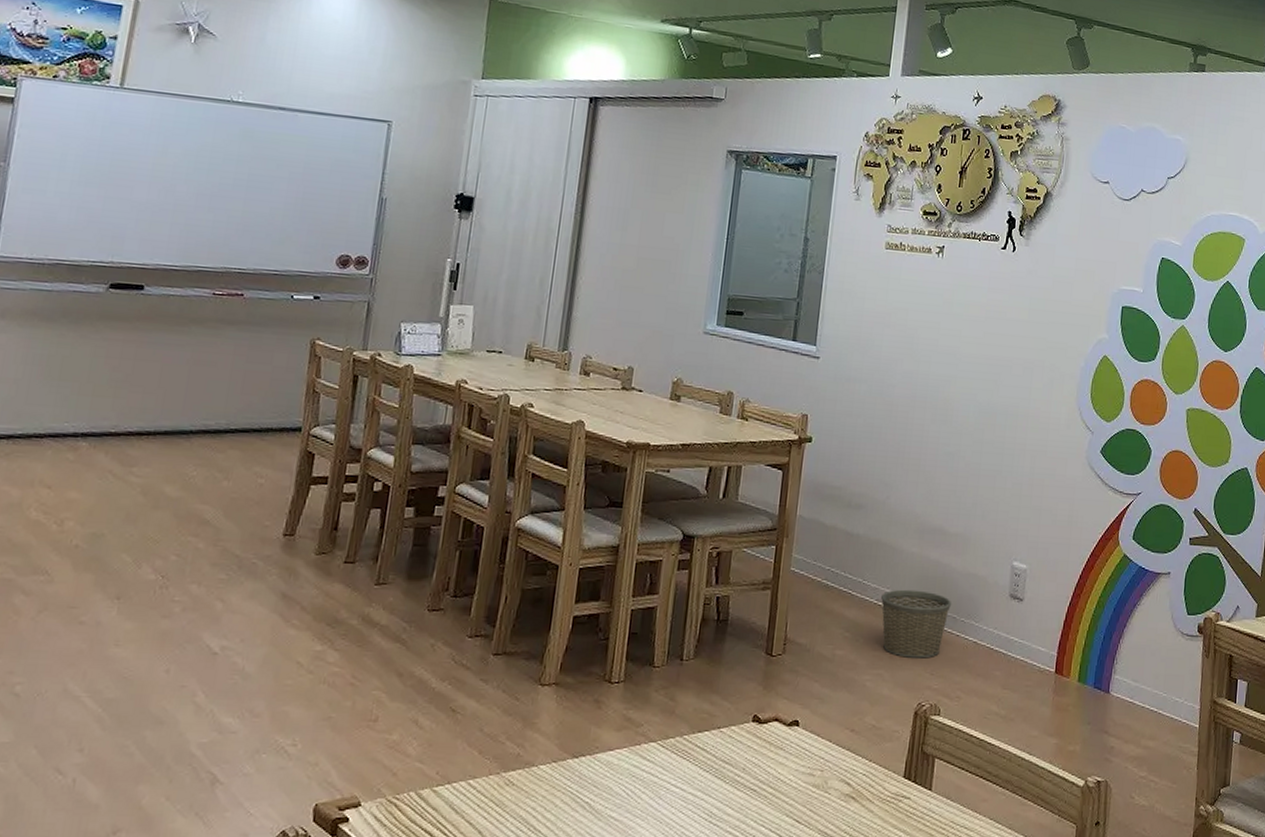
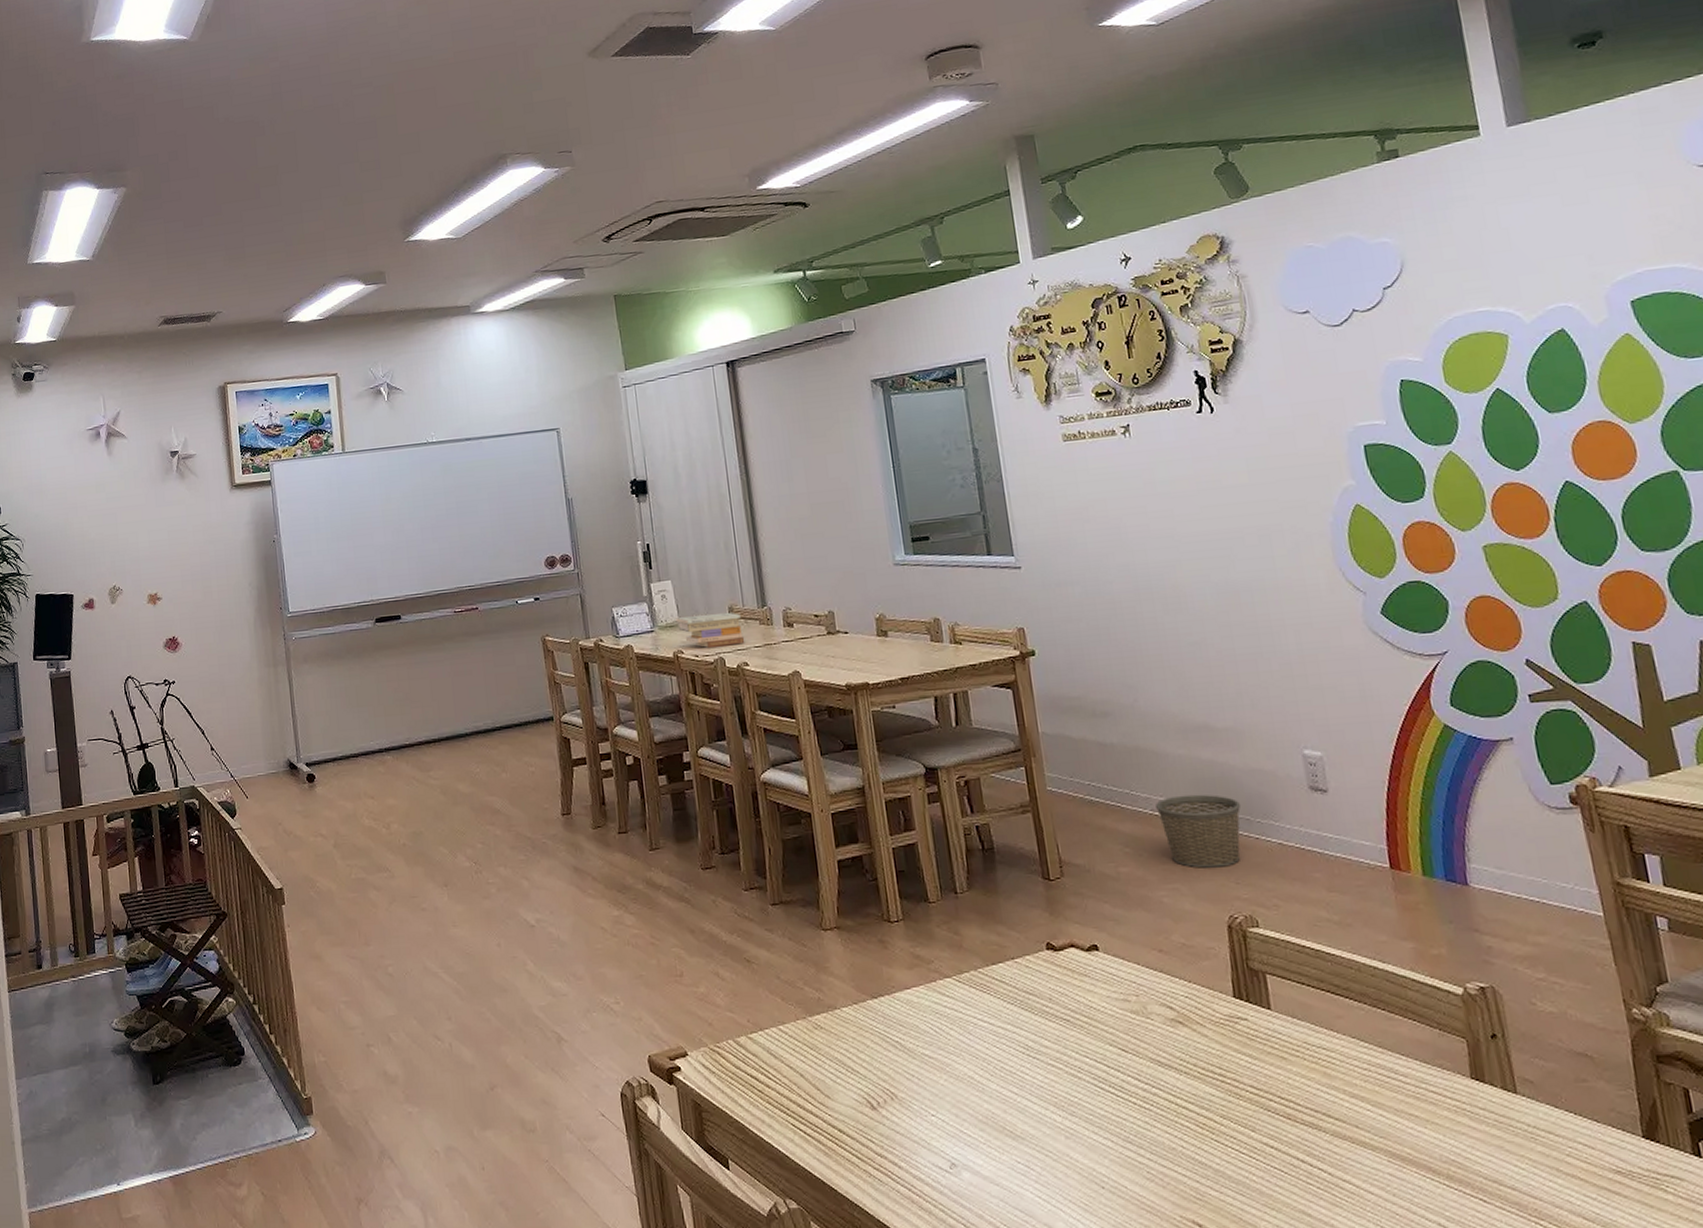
books: none [467,346,538,385] -> present [675,612,745,649]

